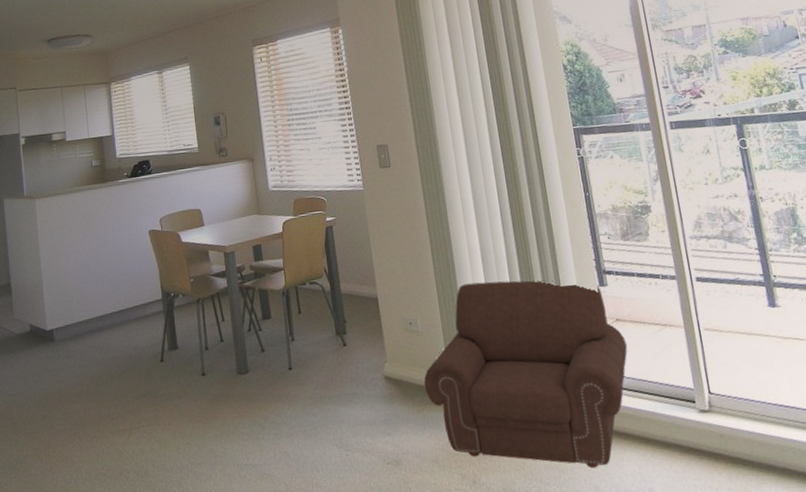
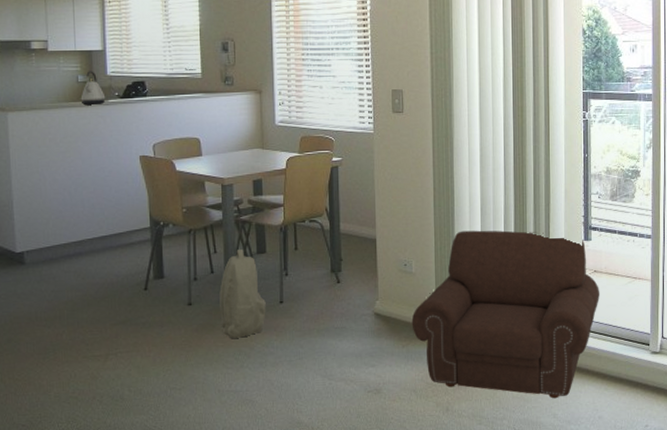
kettle: none [95,154,116,188] -> present [80,70,106,106]
backpack: none [230,316,277,410] -> present [219,250,266,339]

